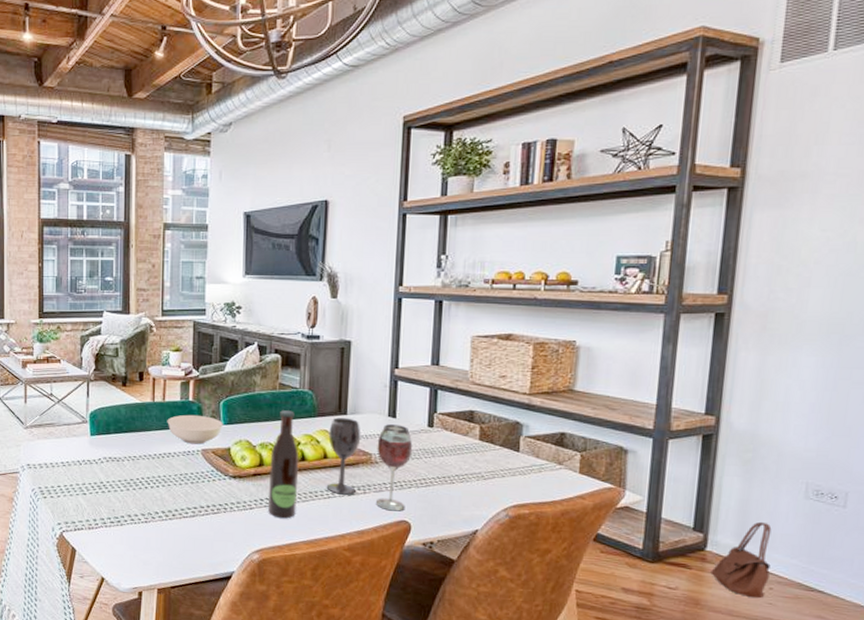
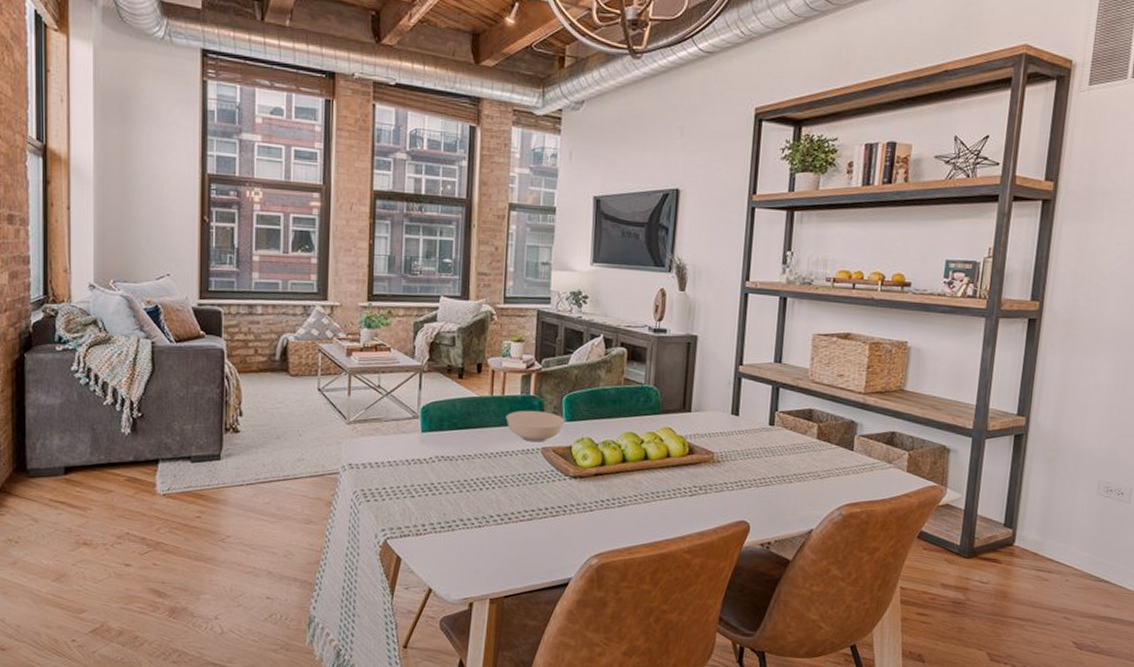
bottle: present [268,410,299,518] -> none [609,407,642,520]
wine glass: present [326,417,361,495] -> none [668,415,705,495]
wineglass: present [375,424,413,511] -> none [716,422,754,512]
handbag: present [710,521,772,599] -> none [1017,517,1069,590]

